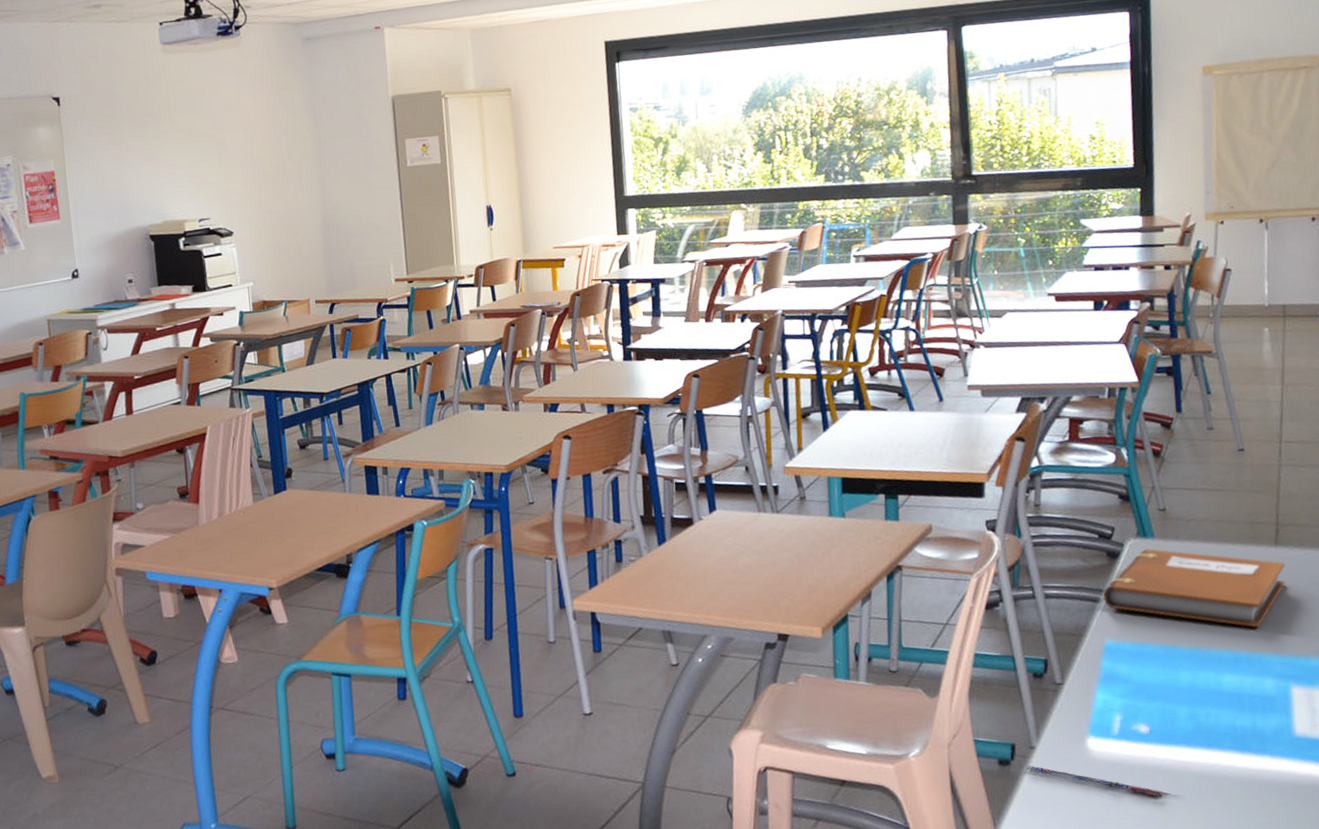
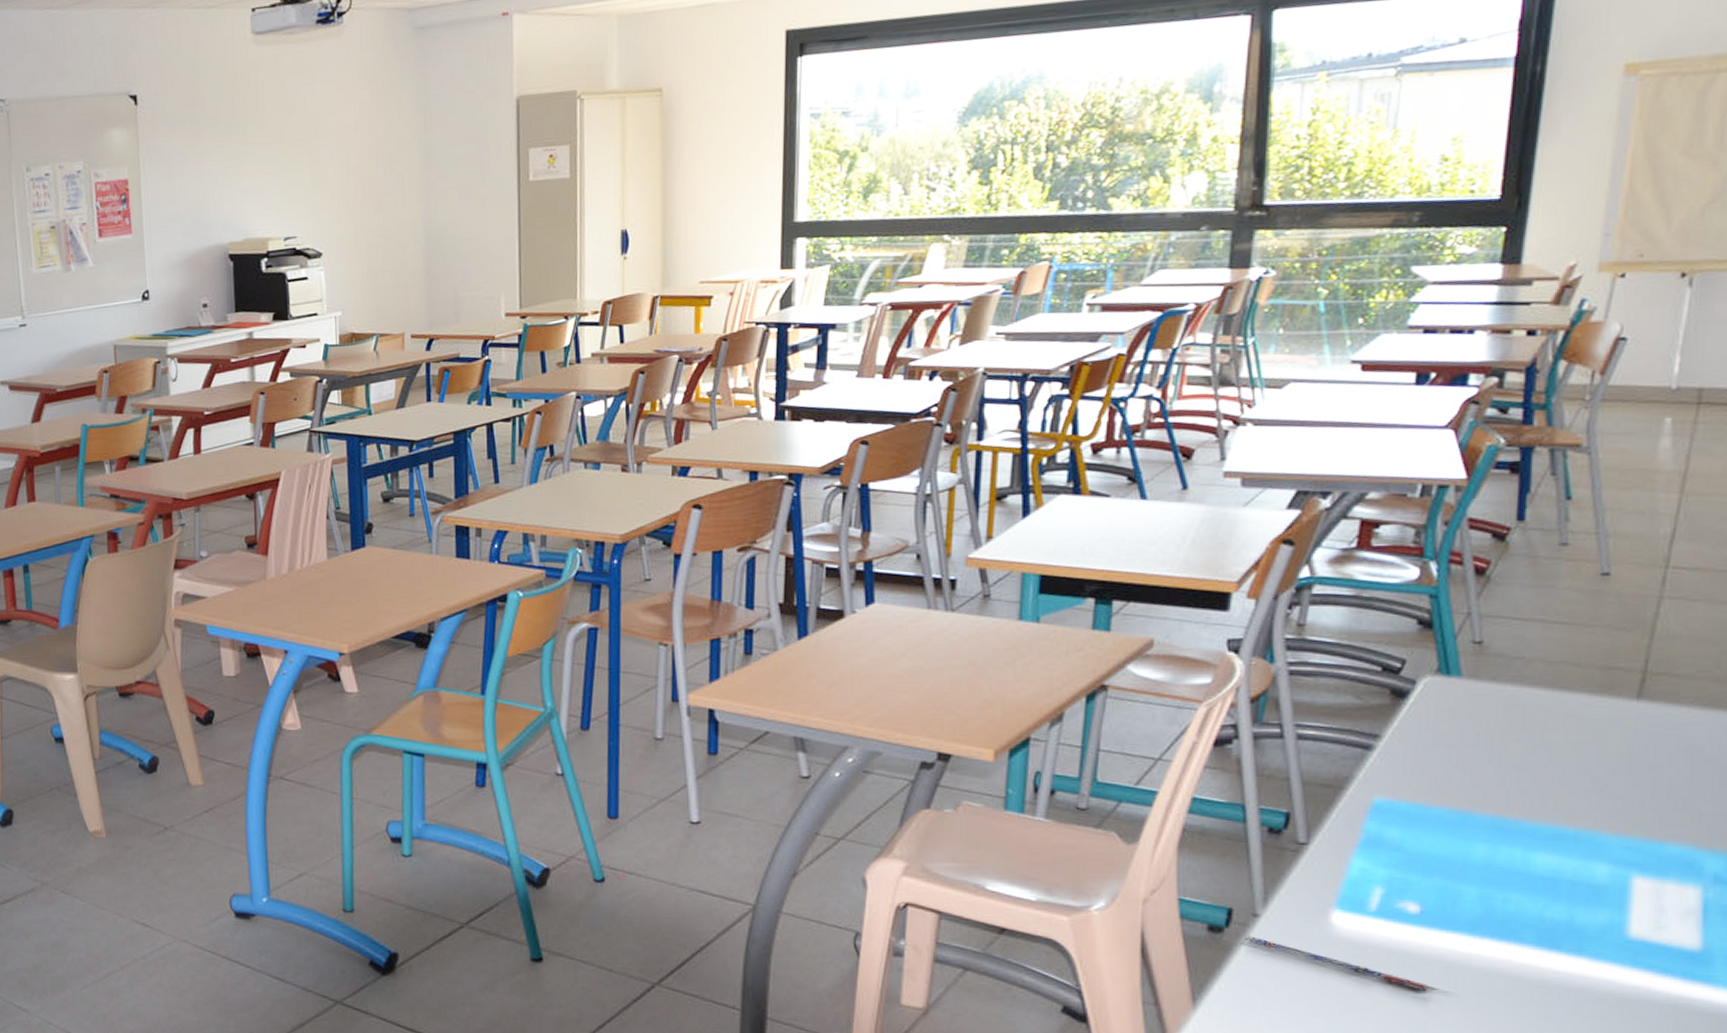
notebook: present [1102,548,1285,628] -> none [1377,690,1648,800]

